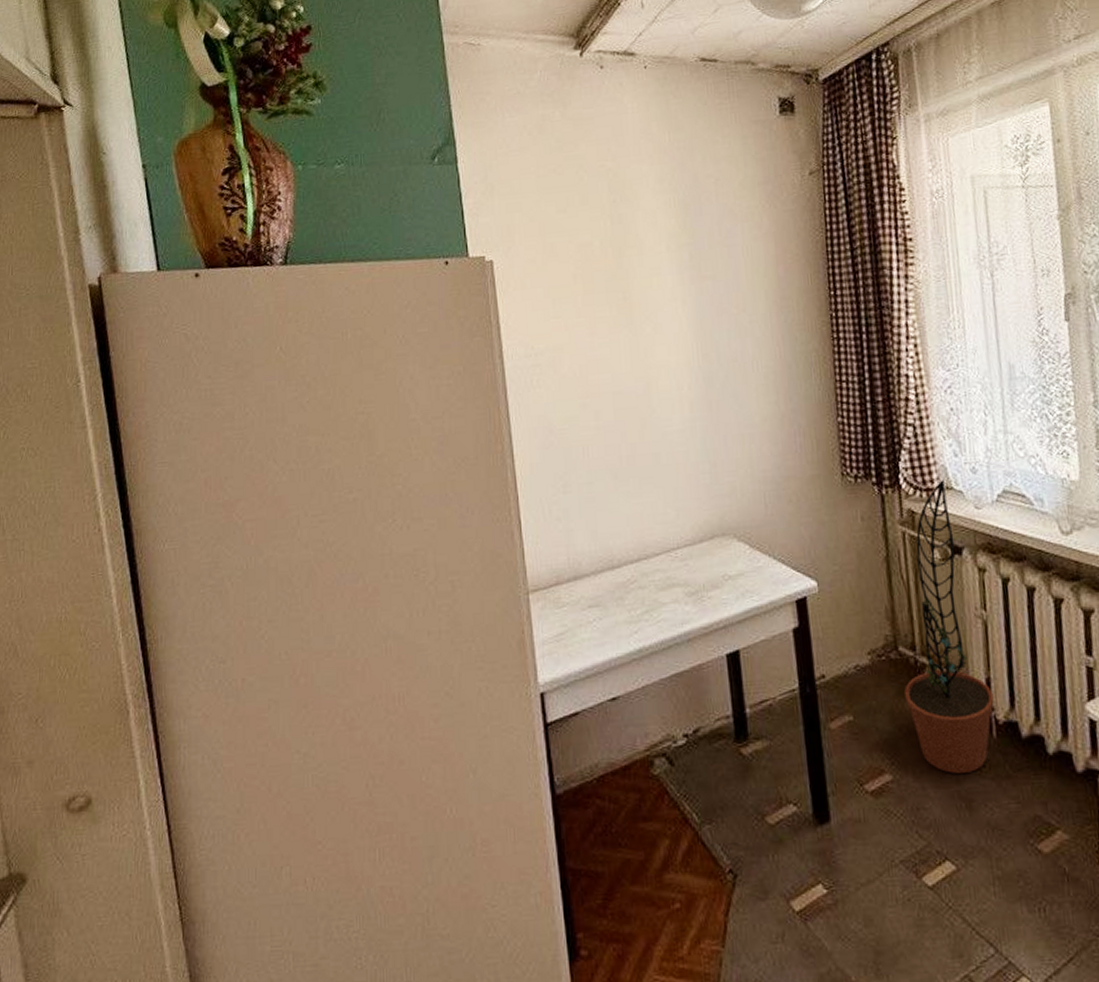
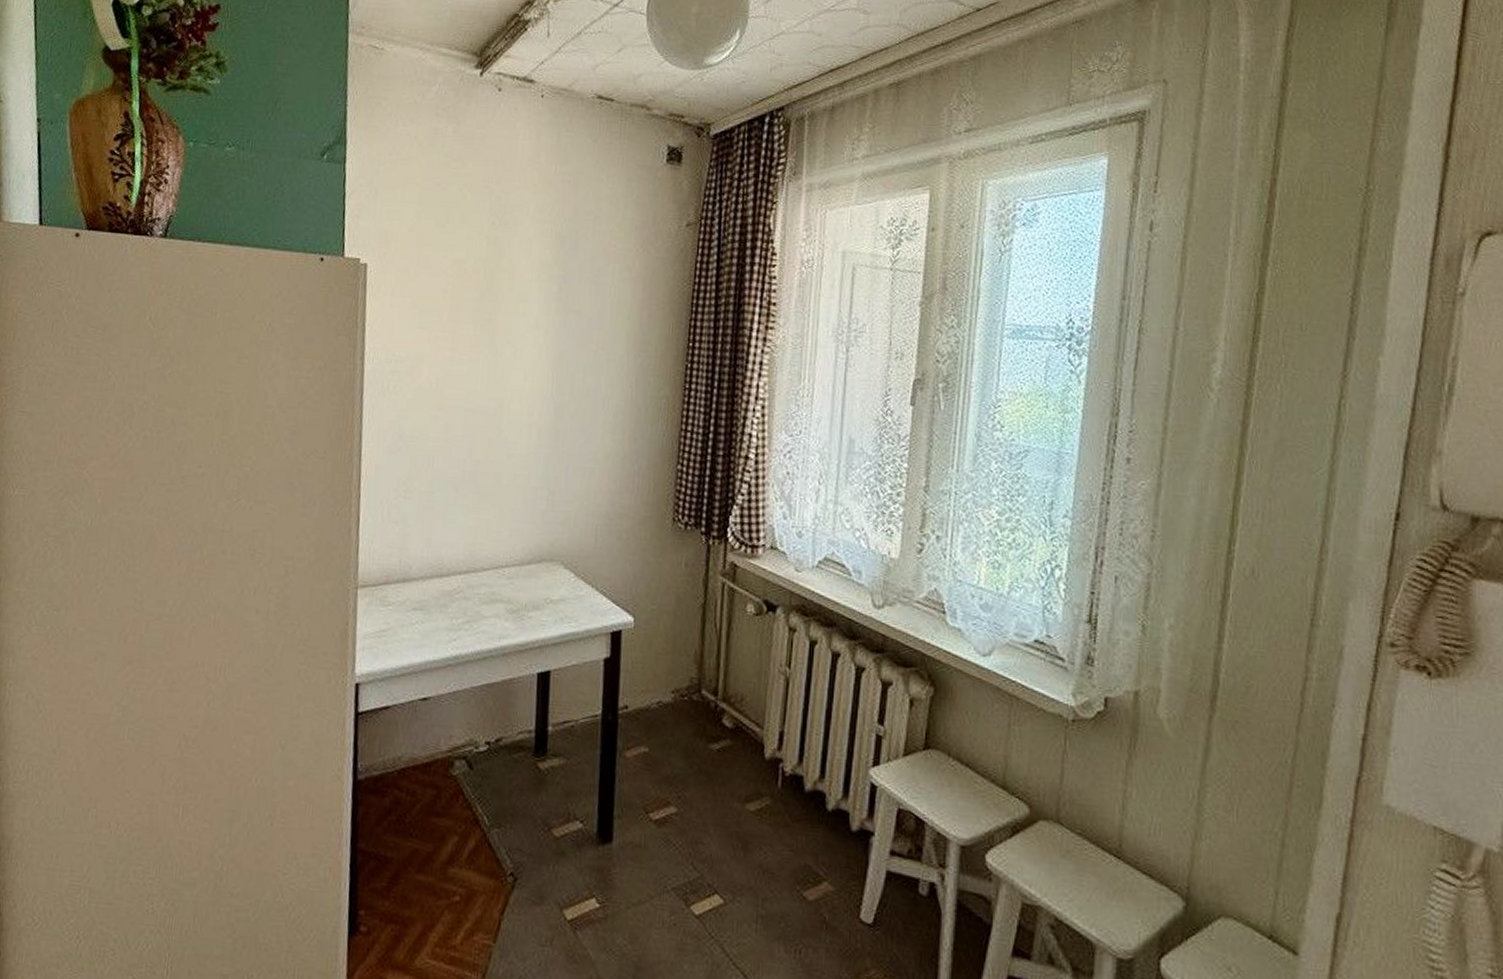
decorative plant: present [904,480,994,774] -> none [701,539,784,816]

